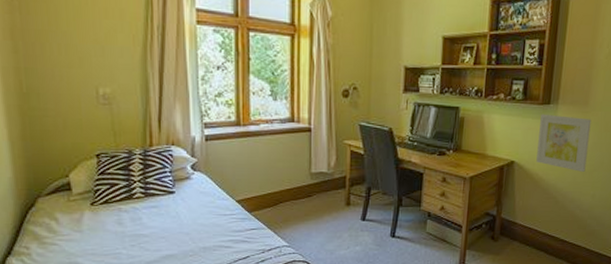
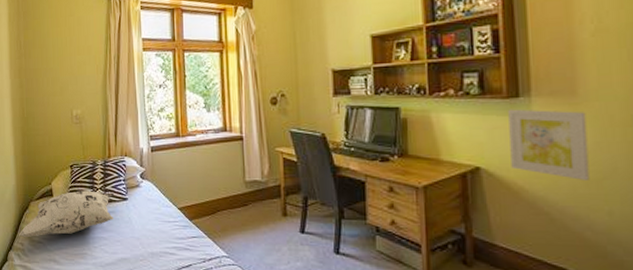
decorative pillow: none [20,183,157,240] -> present [18,190,114,238]

